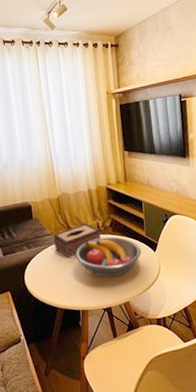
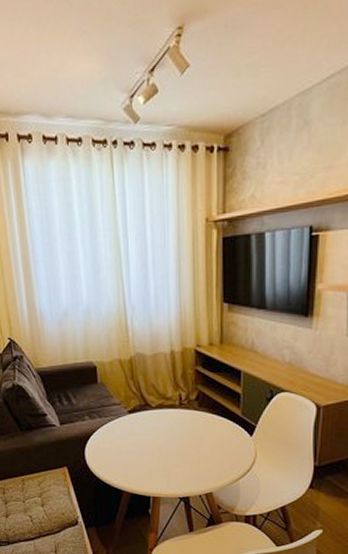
tissue box: present [53,223,102,258] -> none [122,393,184,434]
fruit bowl: present [76,237,142,278] -> none [150,413,234,462]

